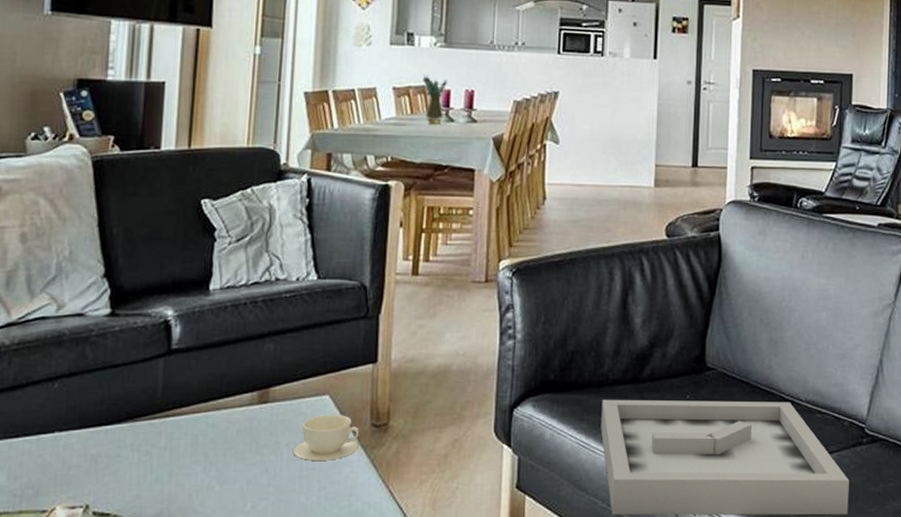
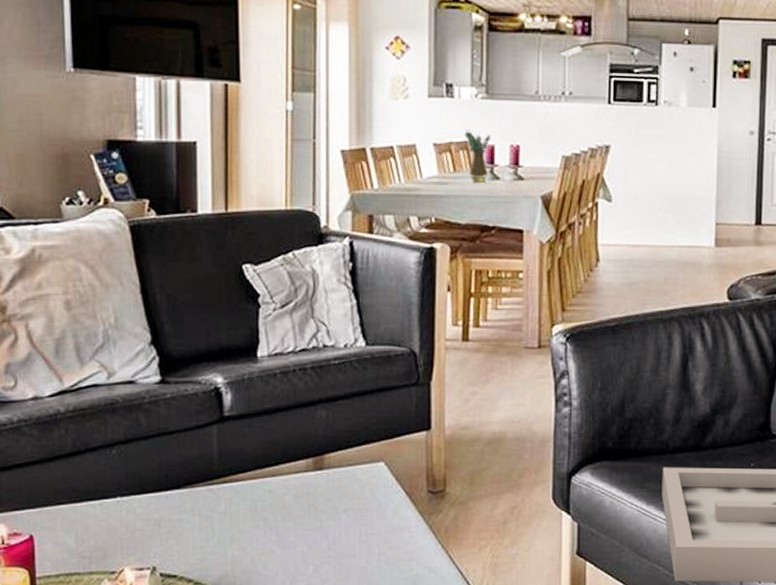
teacup: present [292,414,359,460] -> none [351,480,416,526]

